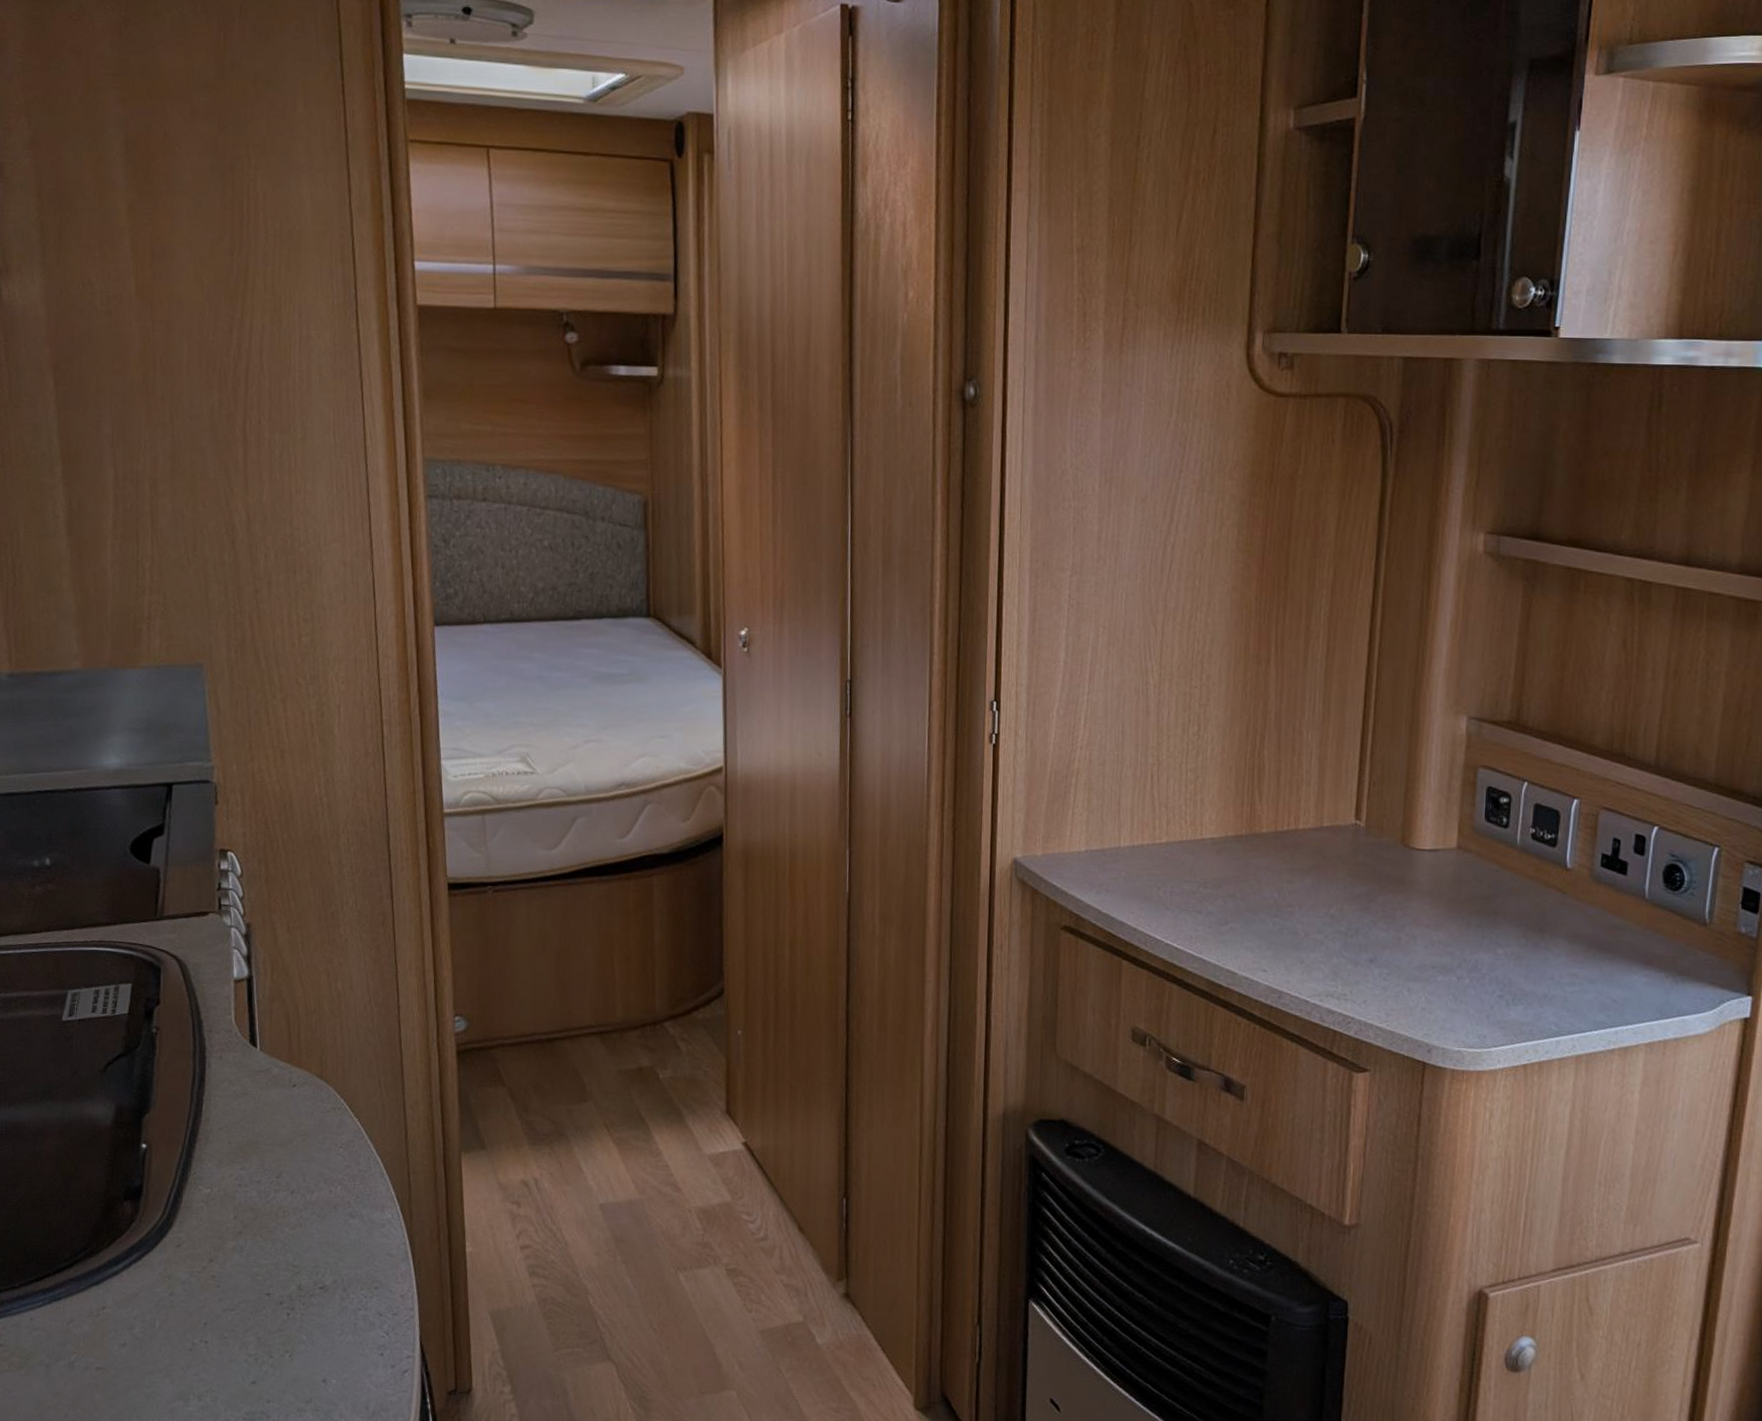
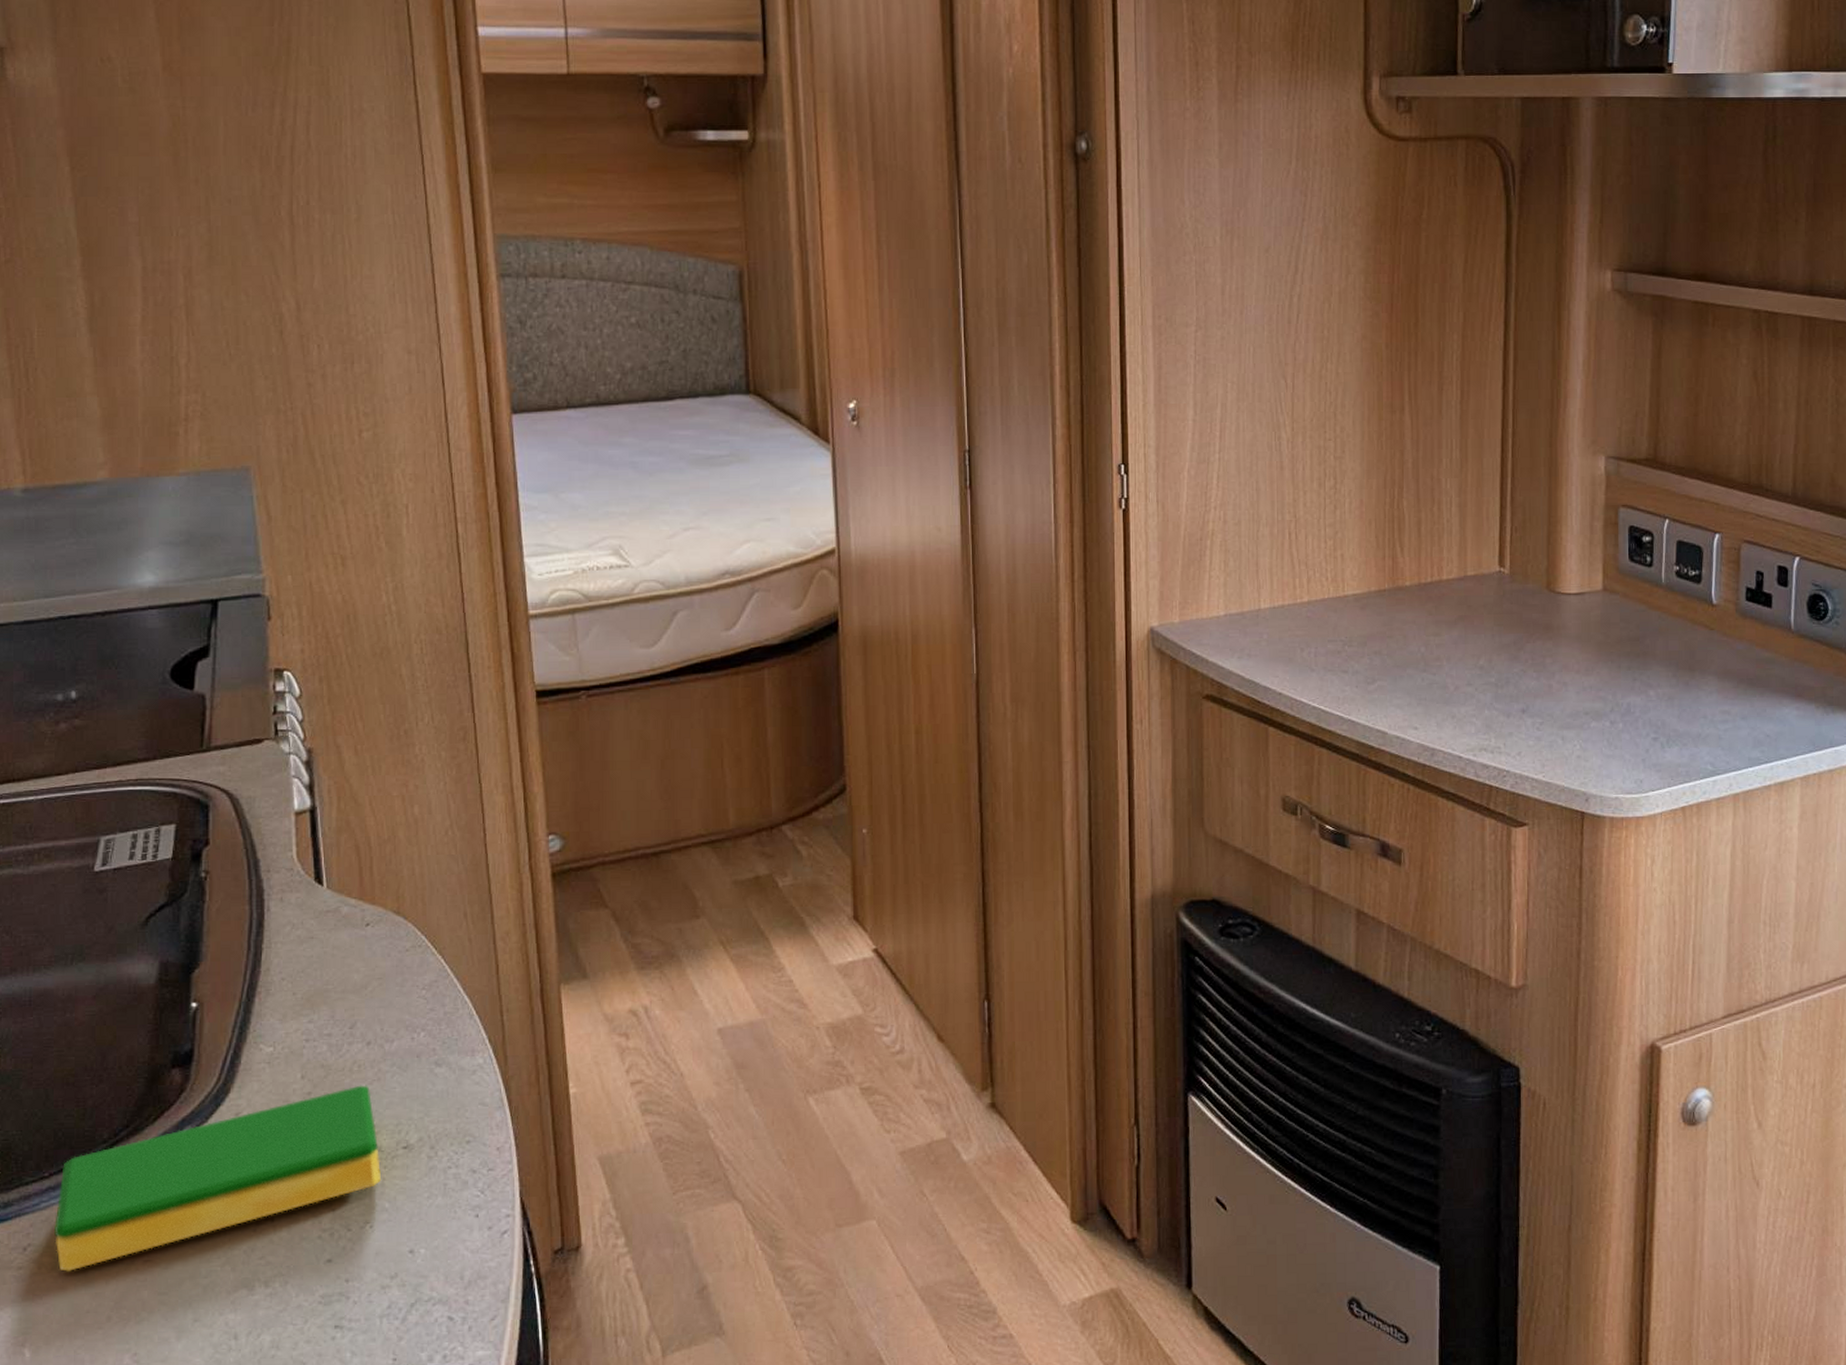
dish sponge: none [23,1229,300,1371] -> present [55,1085,381,1272]

